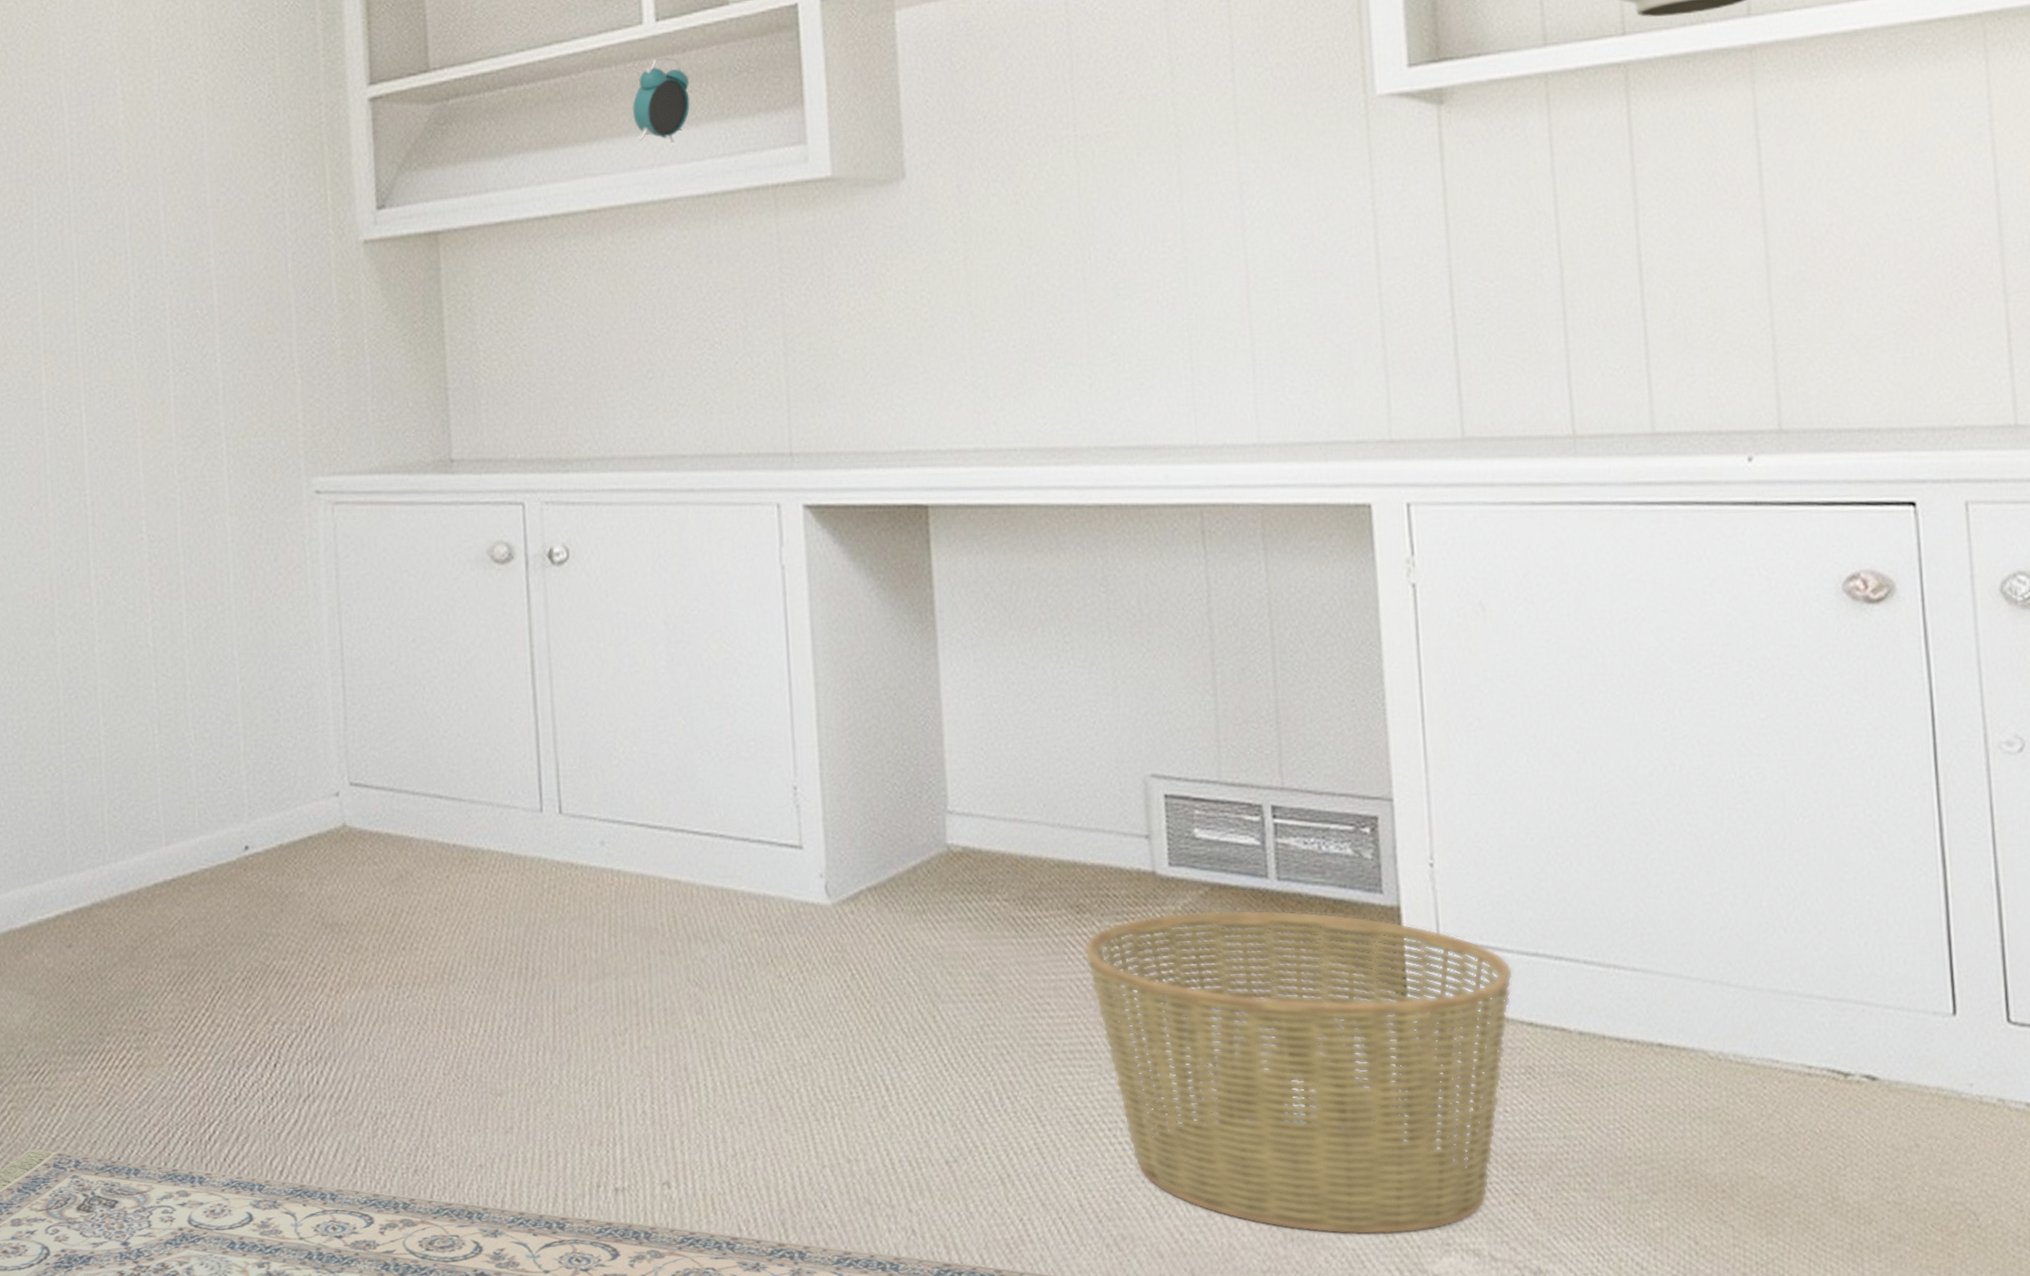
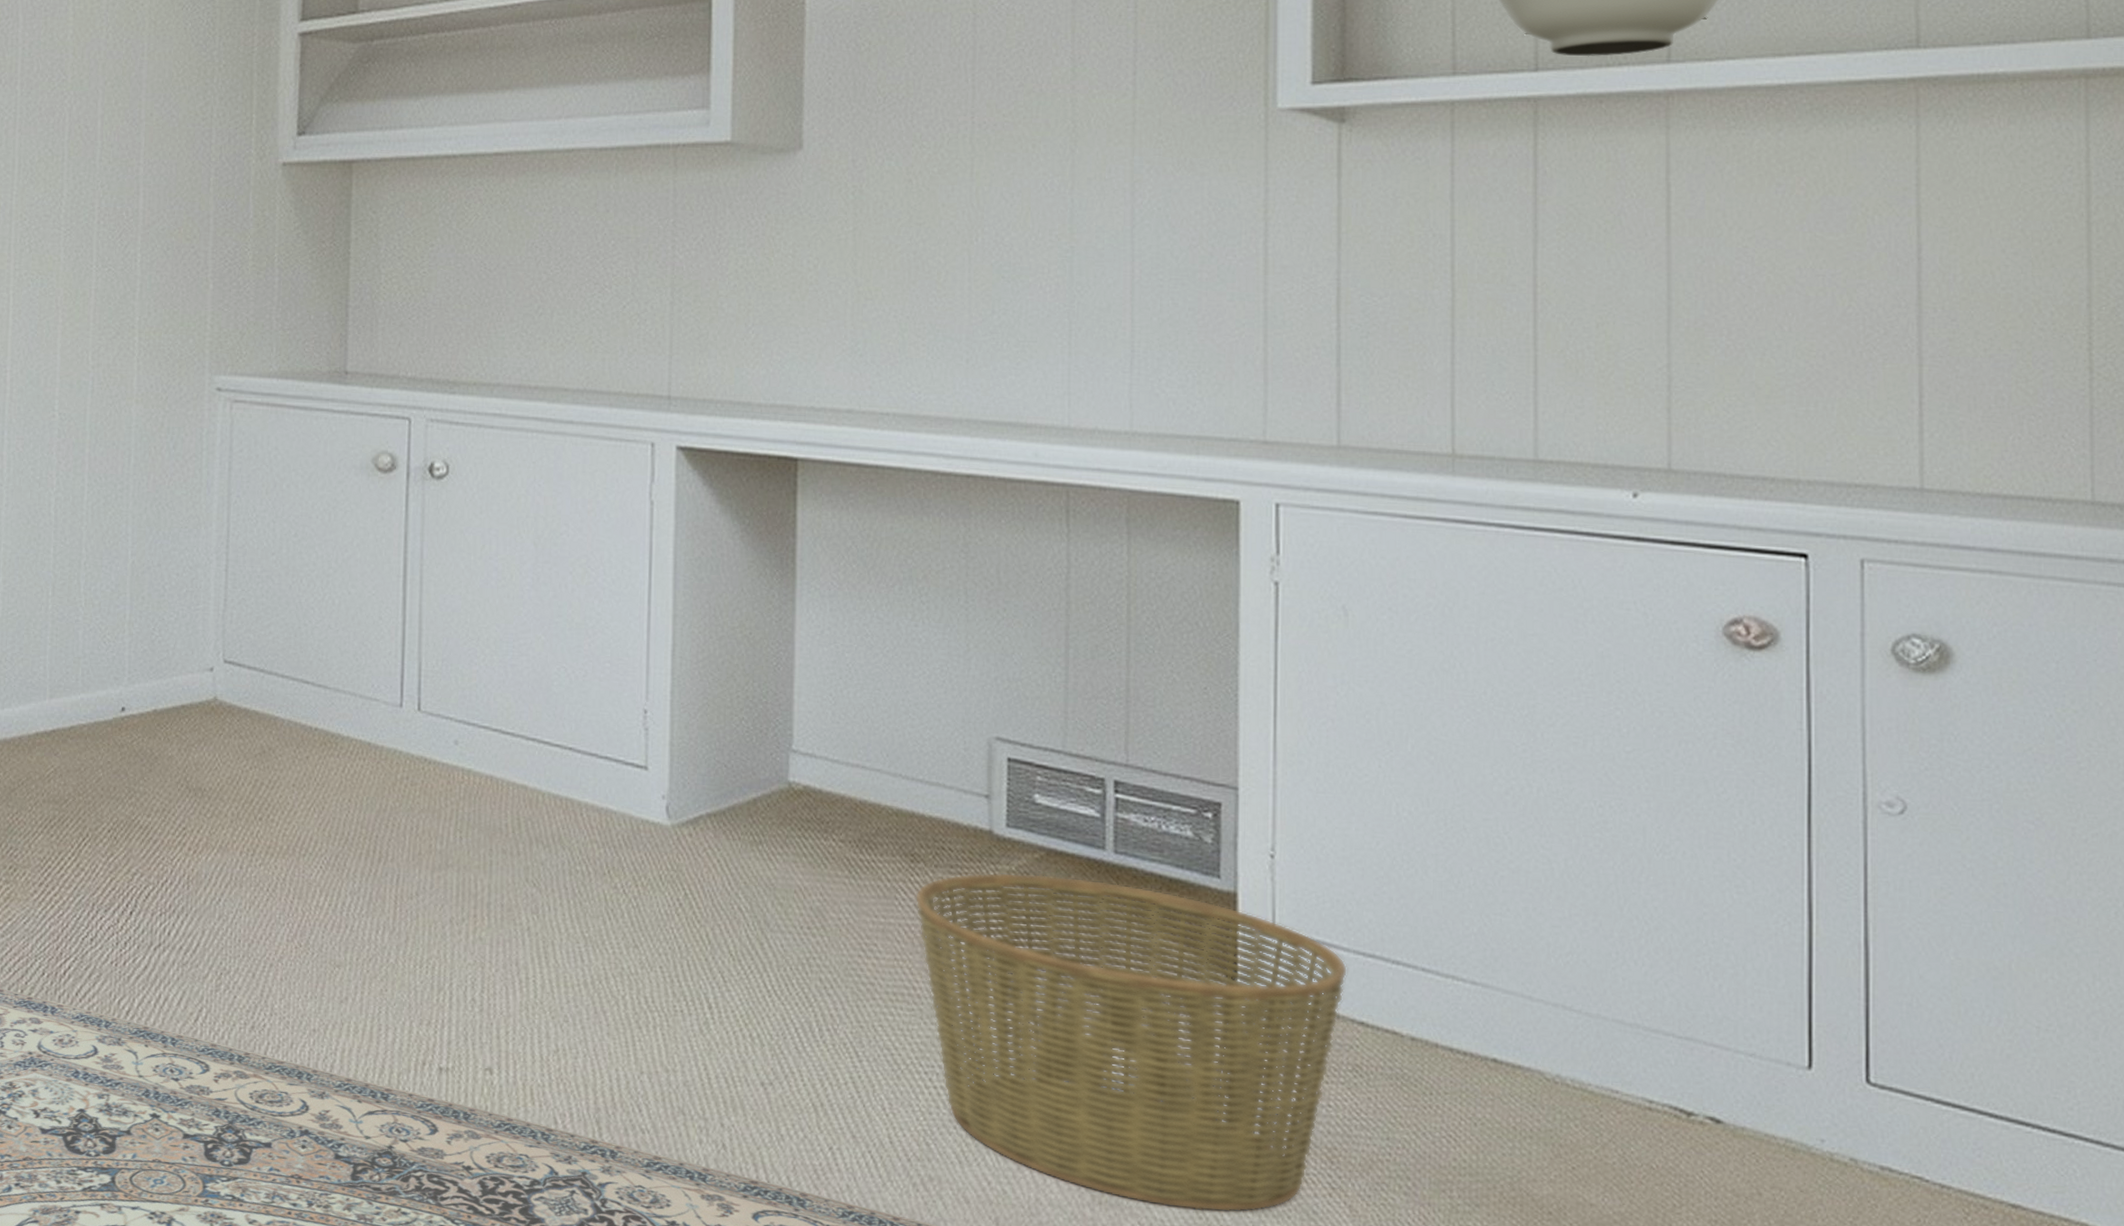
alarm clock: present [632,57,690,144] -> none [546,17,602,98]

